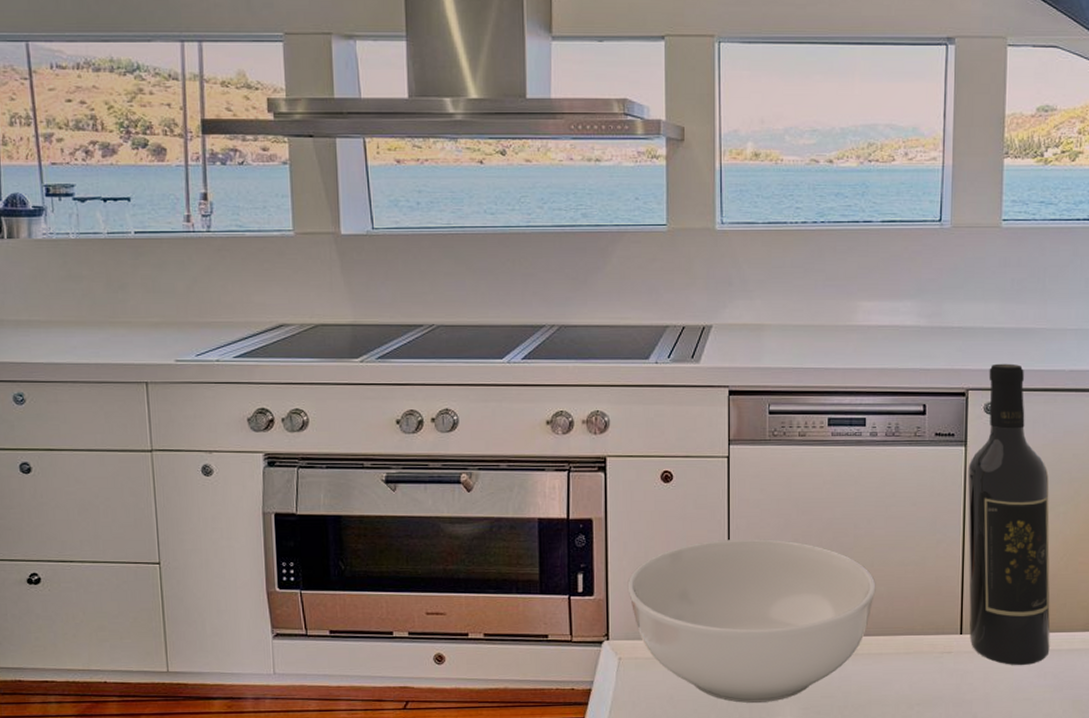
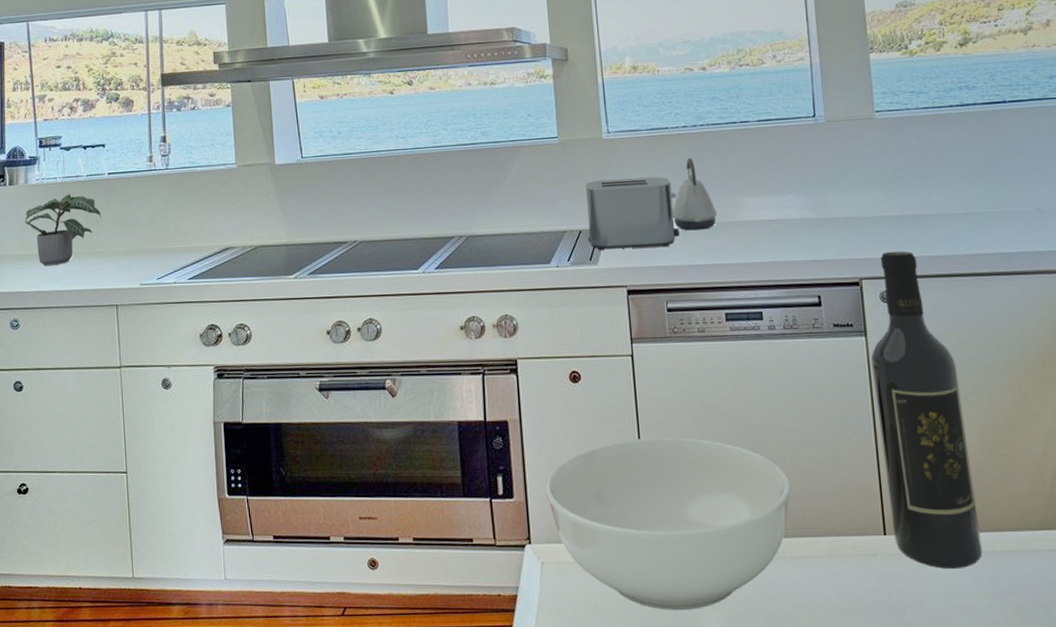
potted plant: none [29,252,126,335] -> present [24,193,101,266]
toaster: none [691,274,789,348] -> present [585,177,680,250]
kettle: none [783,256,830,332] -> present [672,158,718,231]

